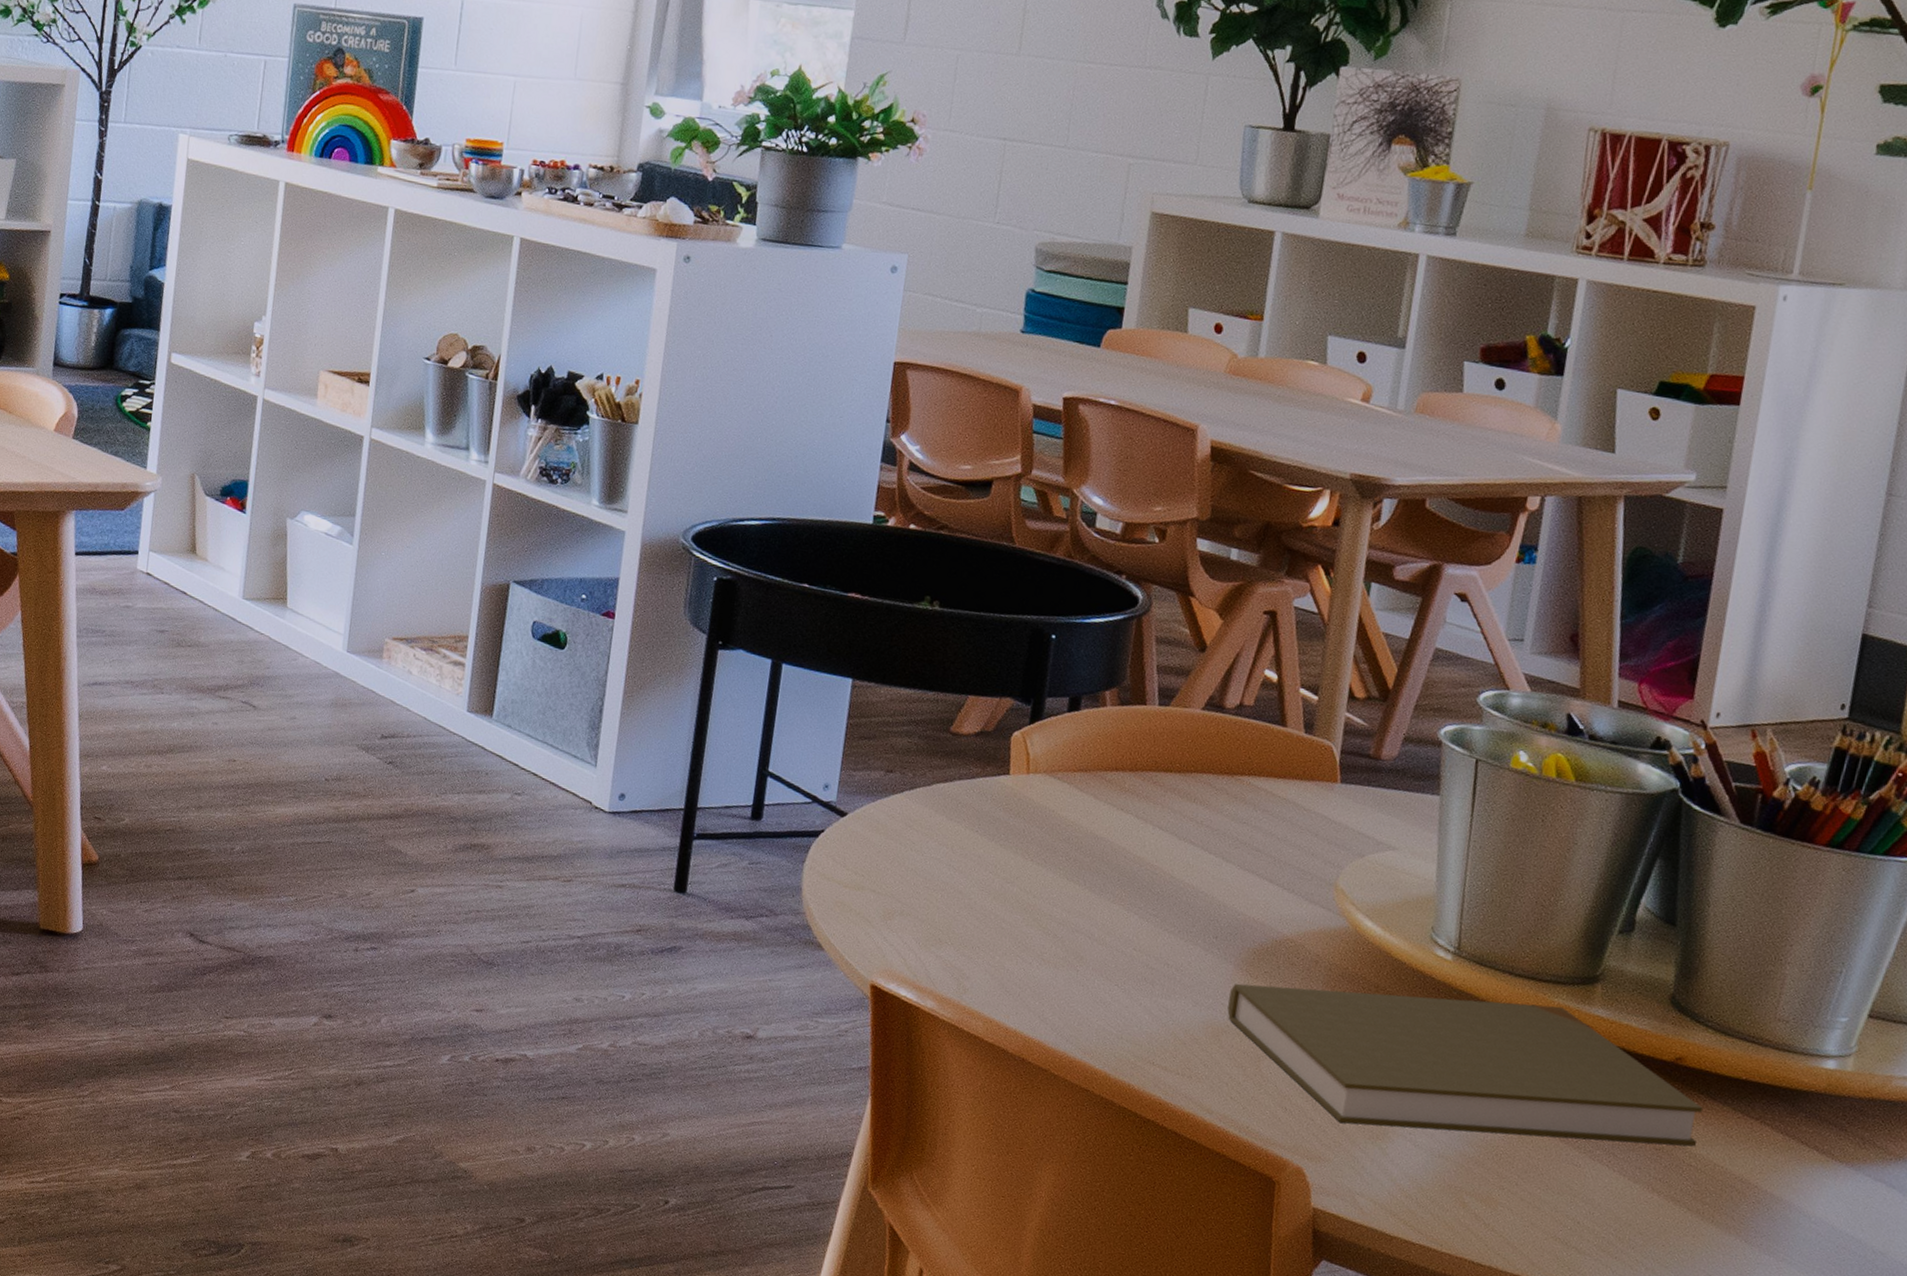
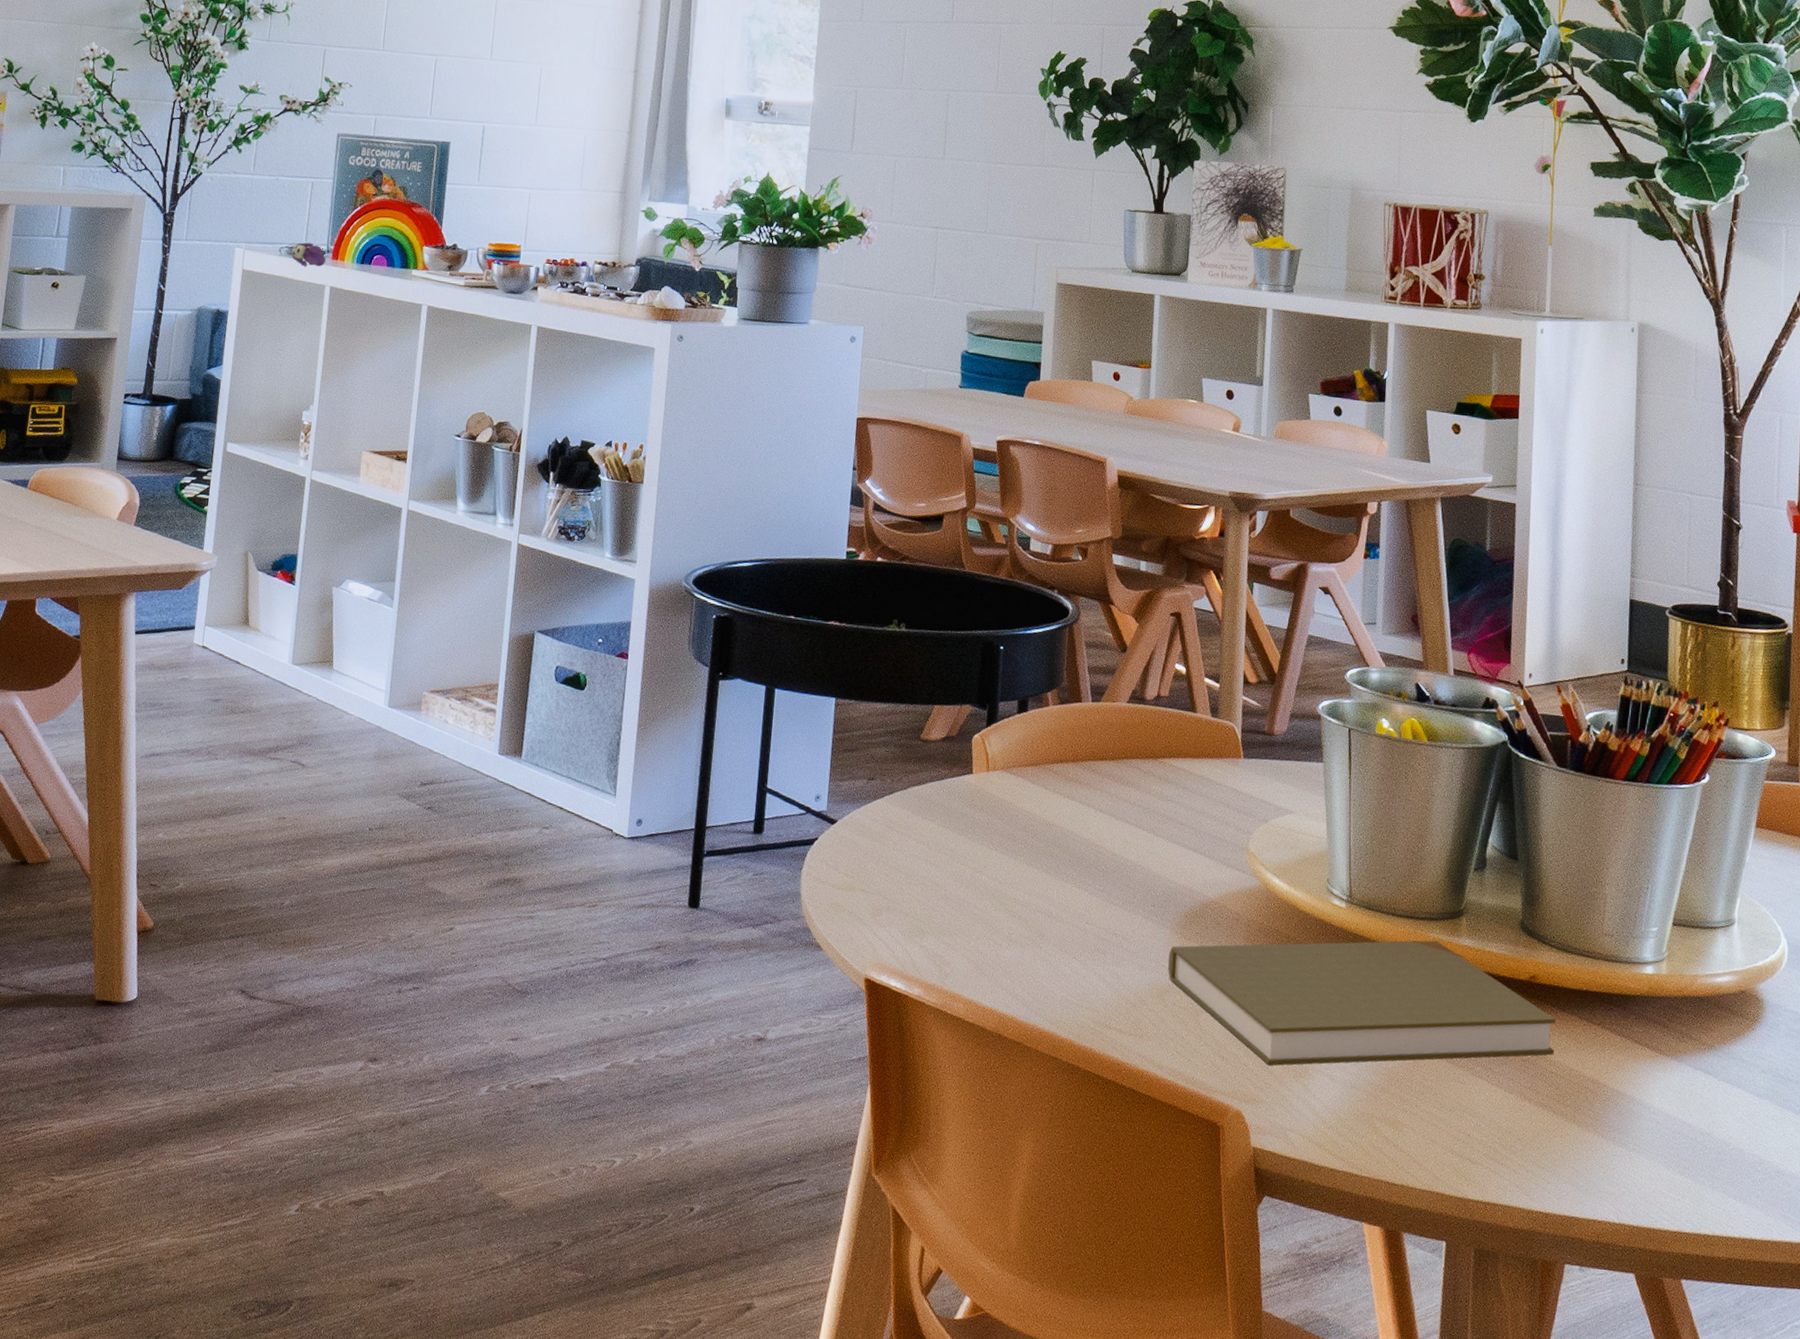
toy animal: none [241,130,281,159] -> present [291,242,326,267]

